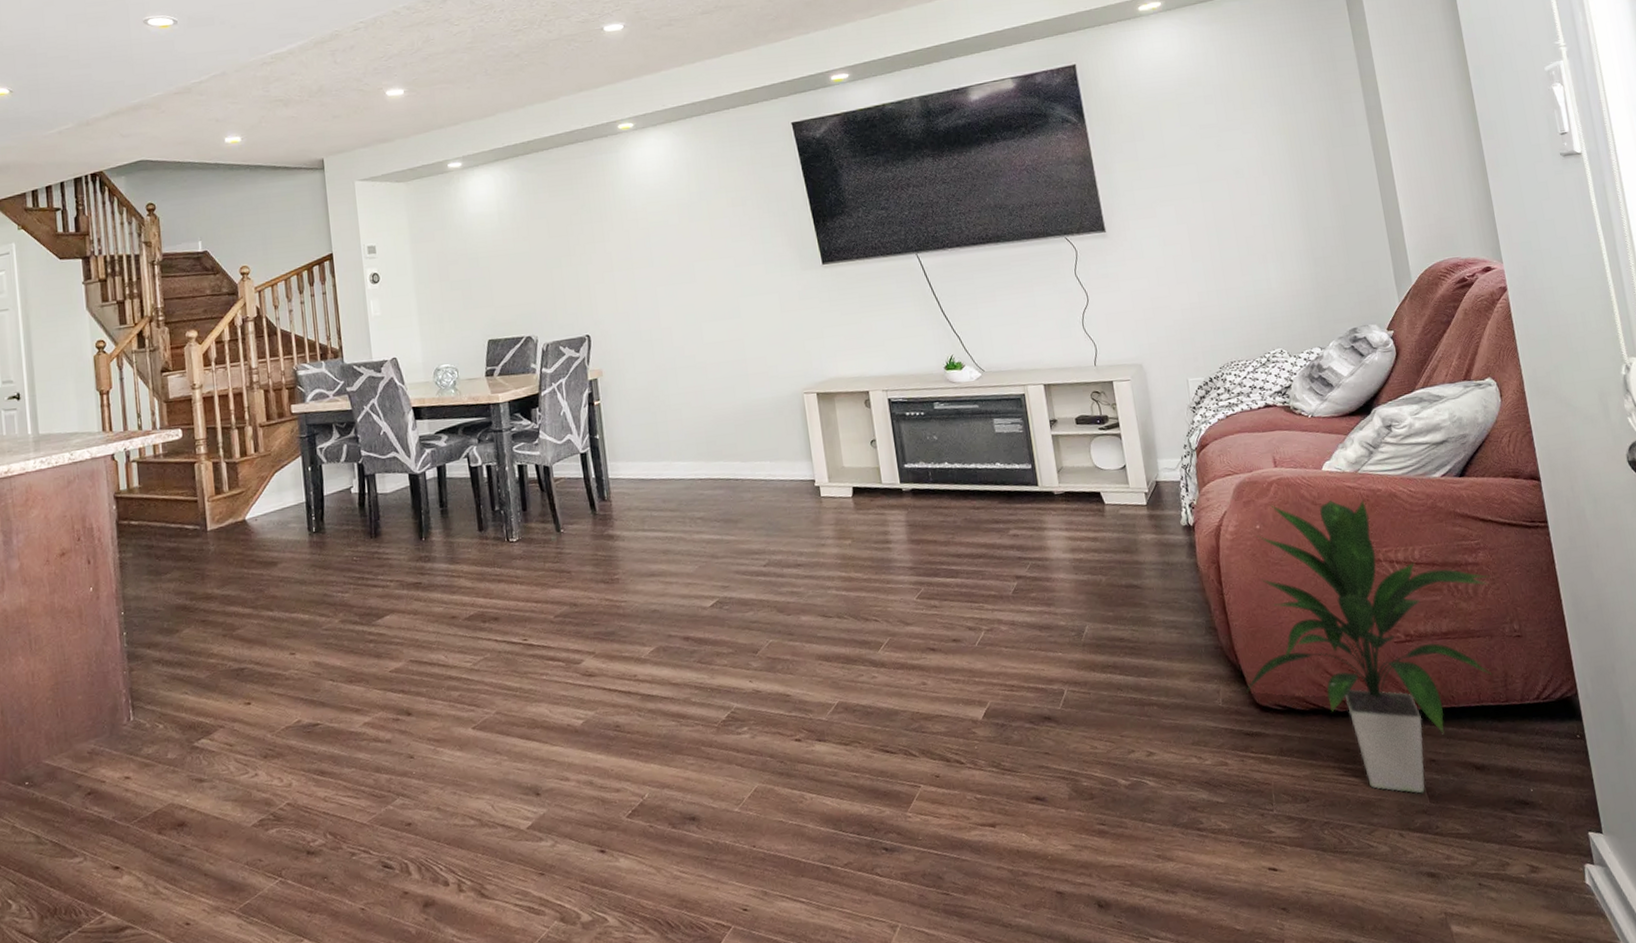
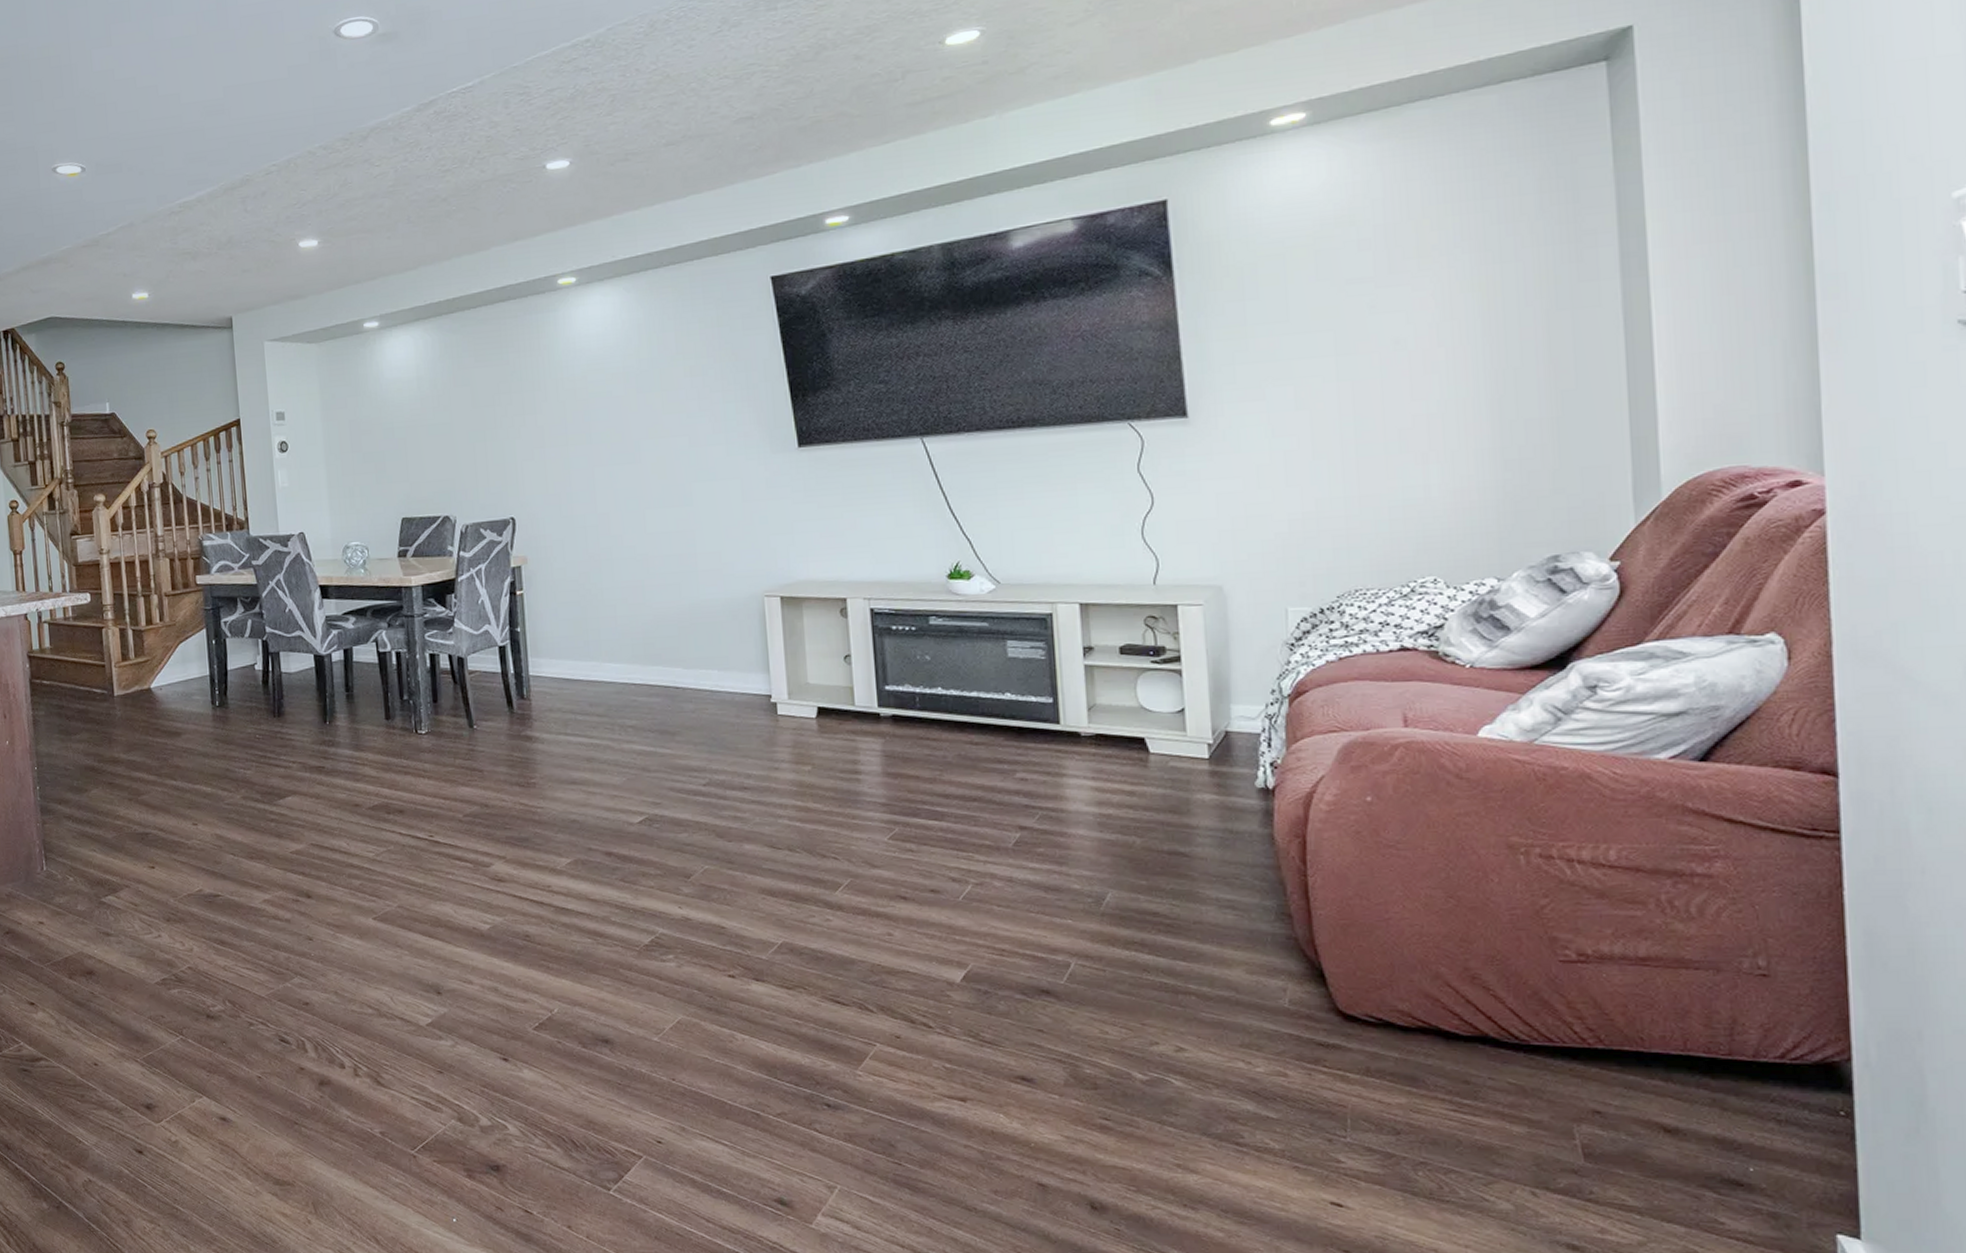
indoor plant: present [1244,500,1491,794] -> none [1323,774,1730,1149]

